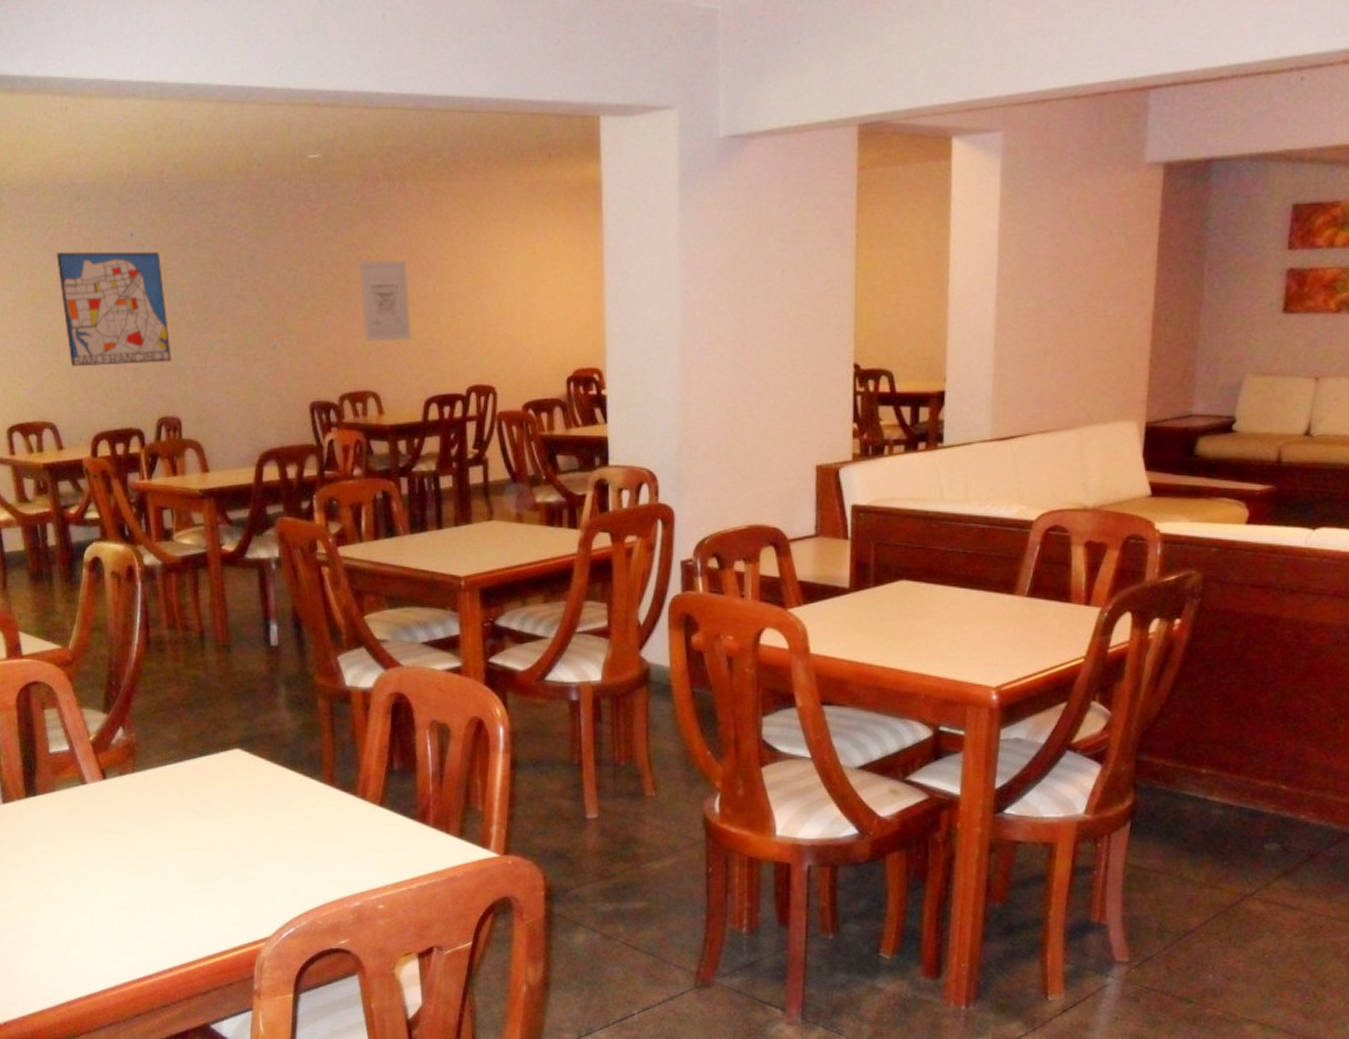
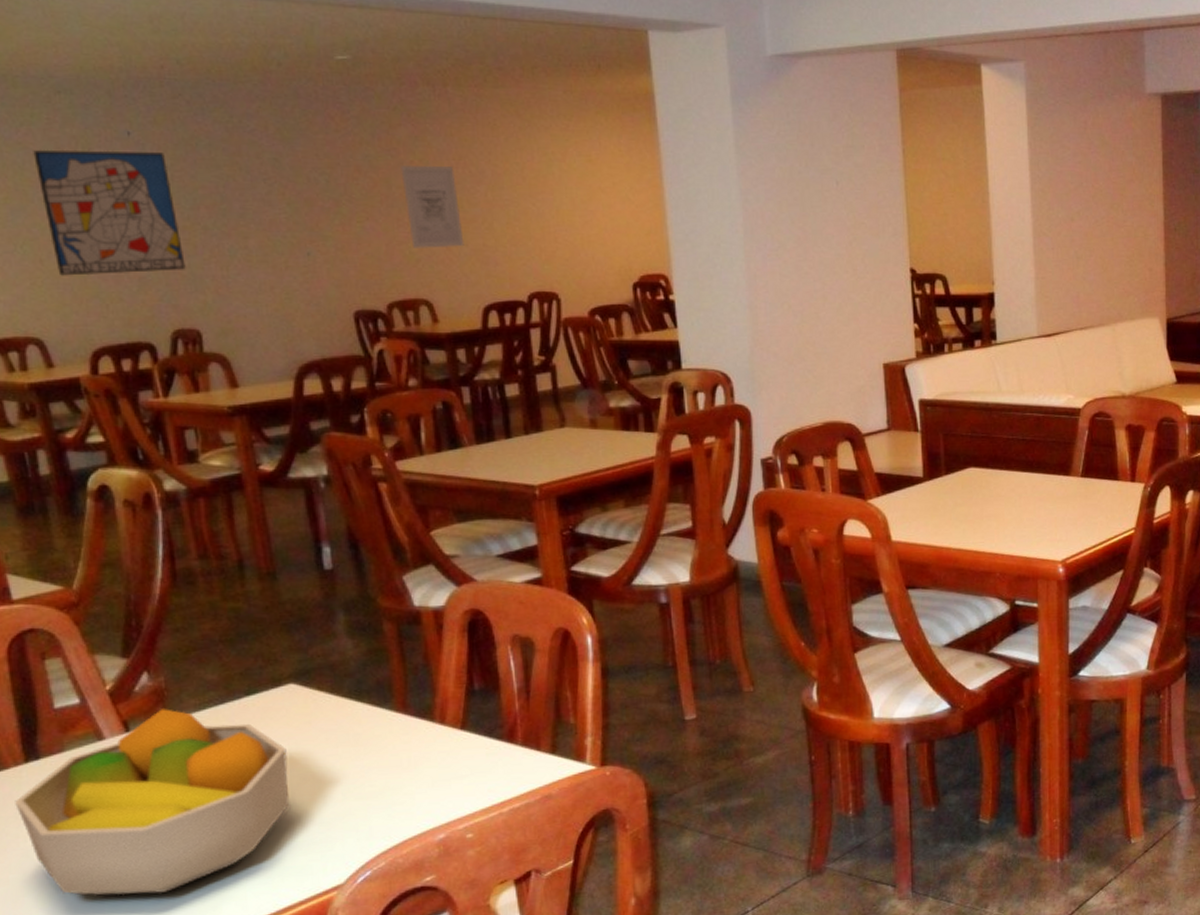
fruit bowl: none [16,761,230,926] -> present [15,709,290,896]

